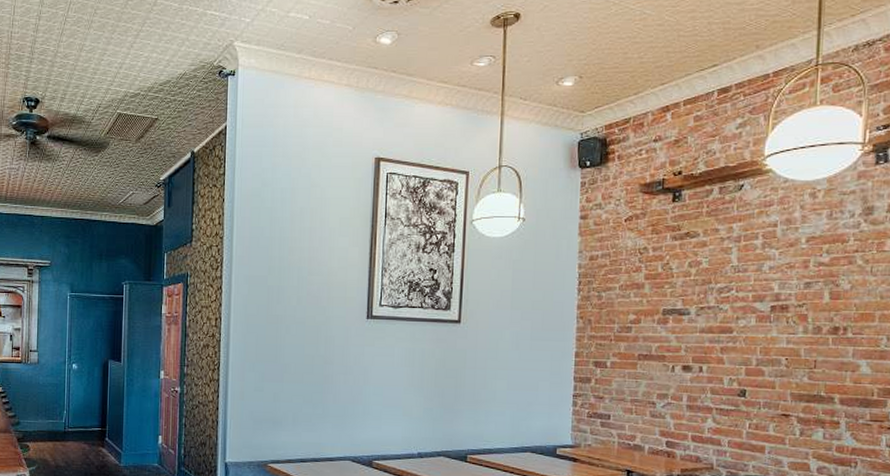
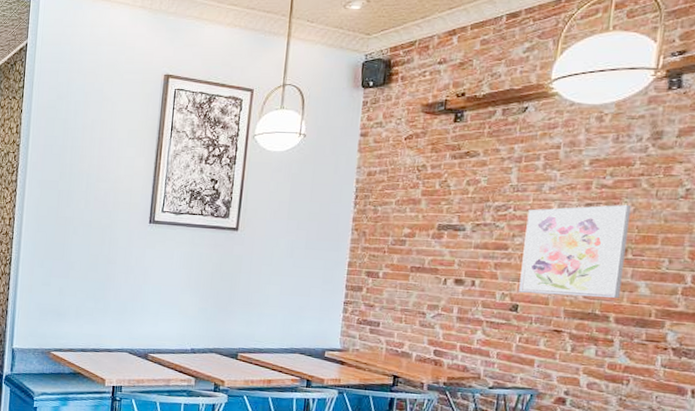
wall art: none [745,282,848,379] -> present [518,204,631,298]

